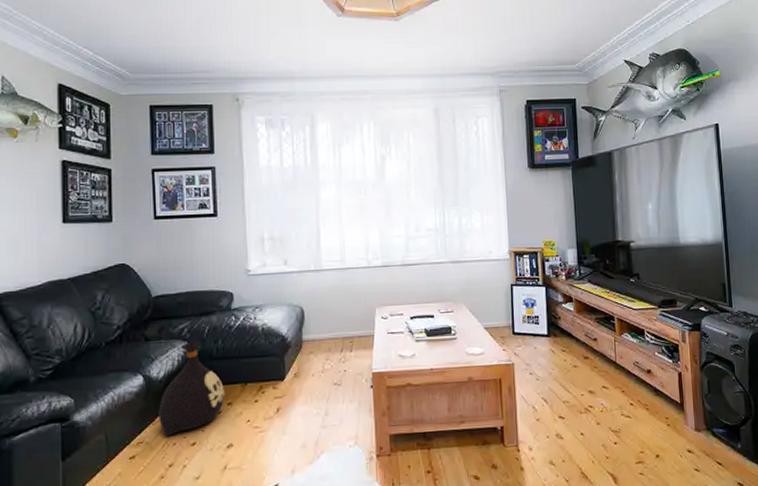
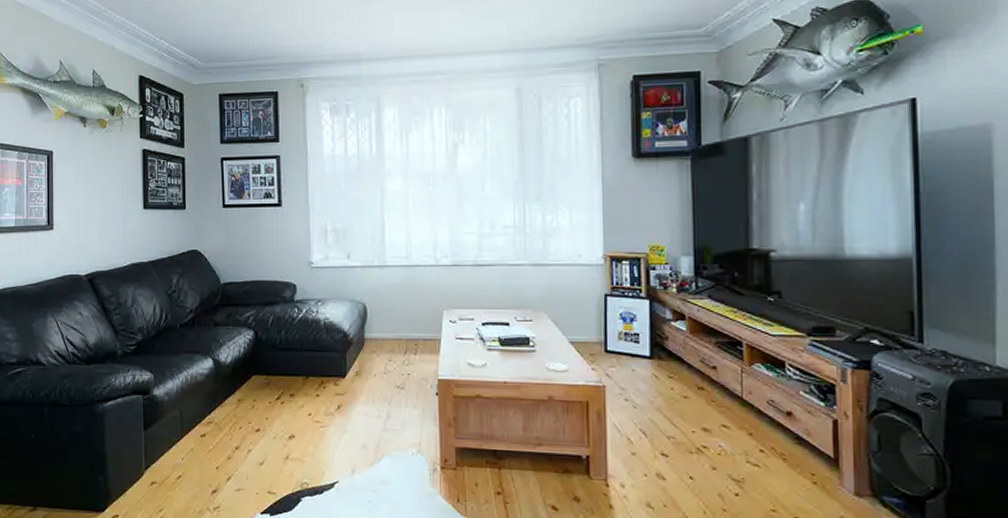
bag: present [159,340,226,437] -> none [226,329,288,420]

